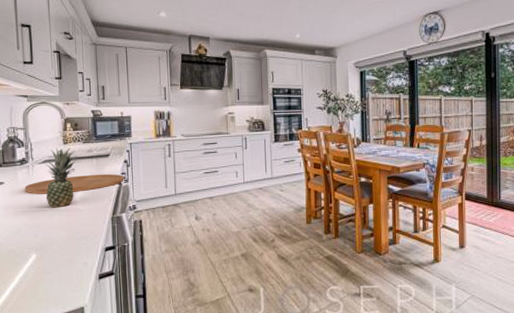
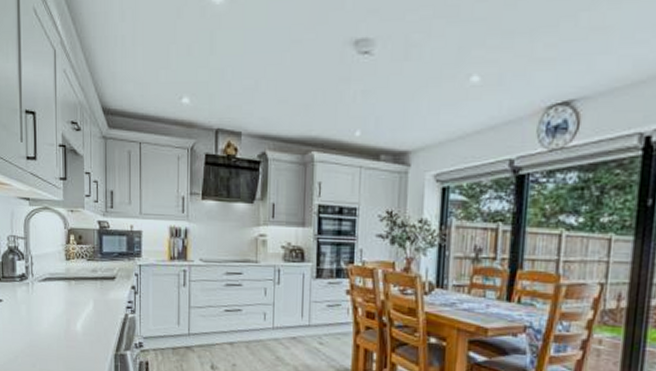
cutting board: present [24,174,124,194] -> none [23,299,131,320]
fruit: present [46,147,78,208] -> none [45,263,81,336]

